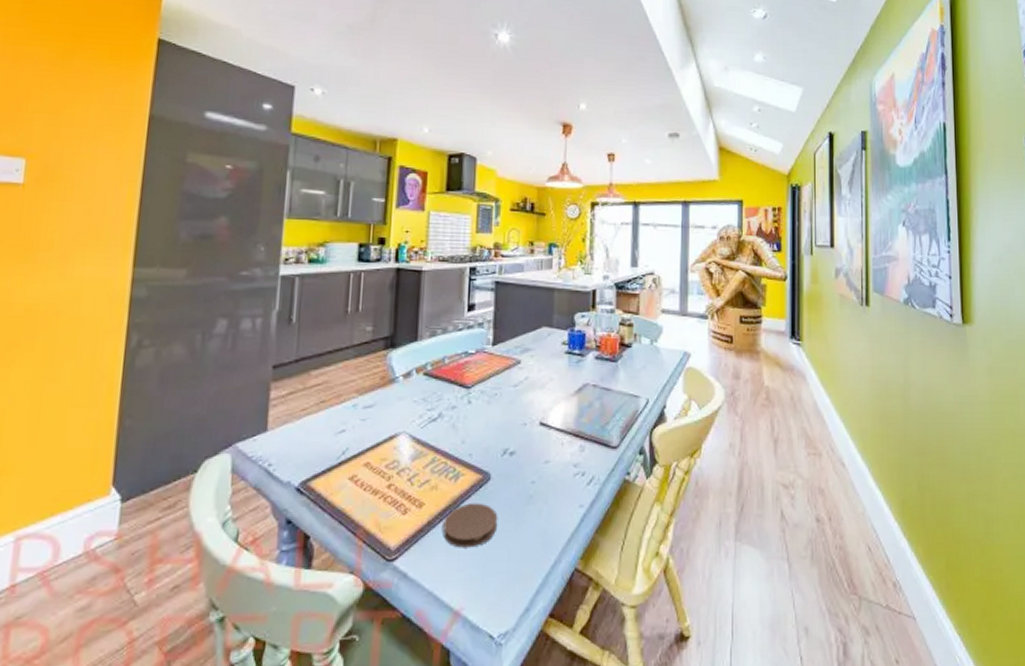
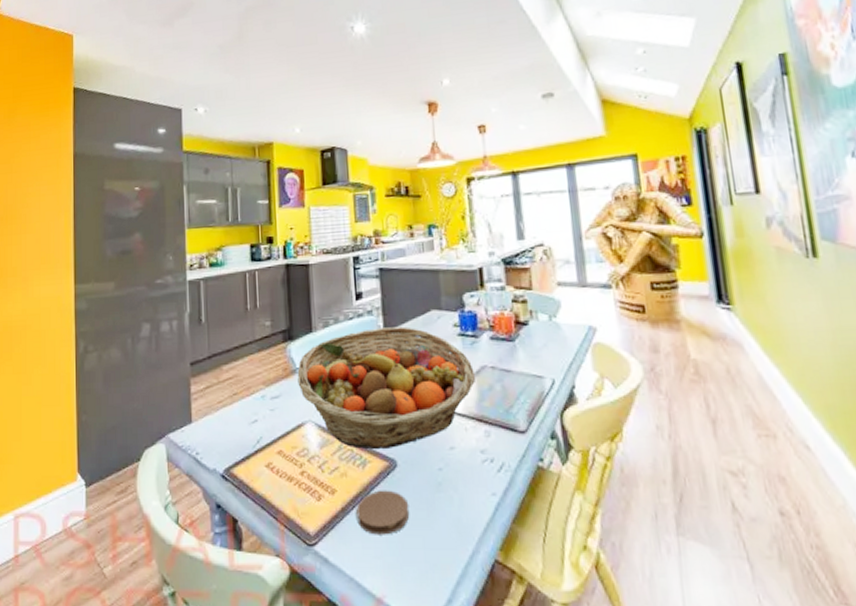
fruit basket: none [395,341,577,463] -> present [297,326,475,450]

